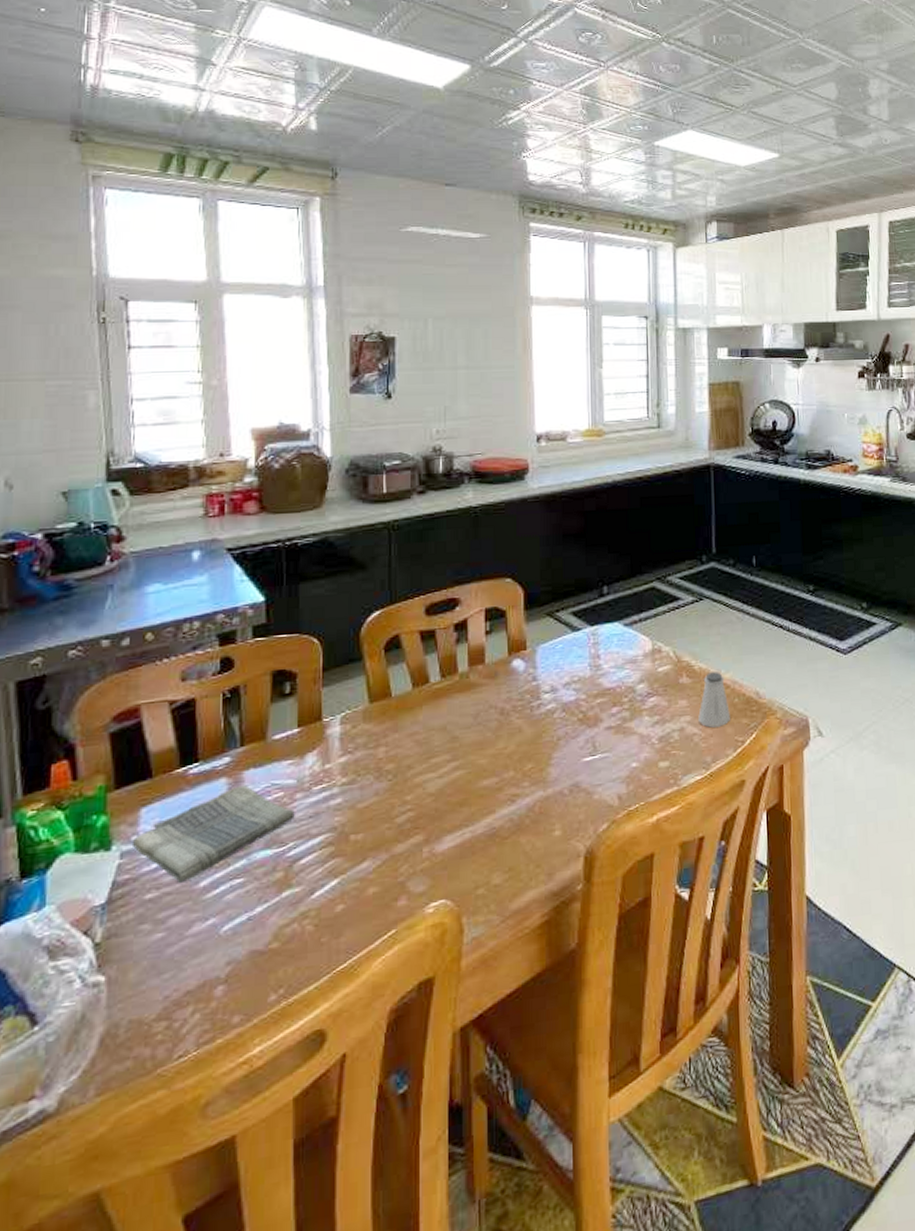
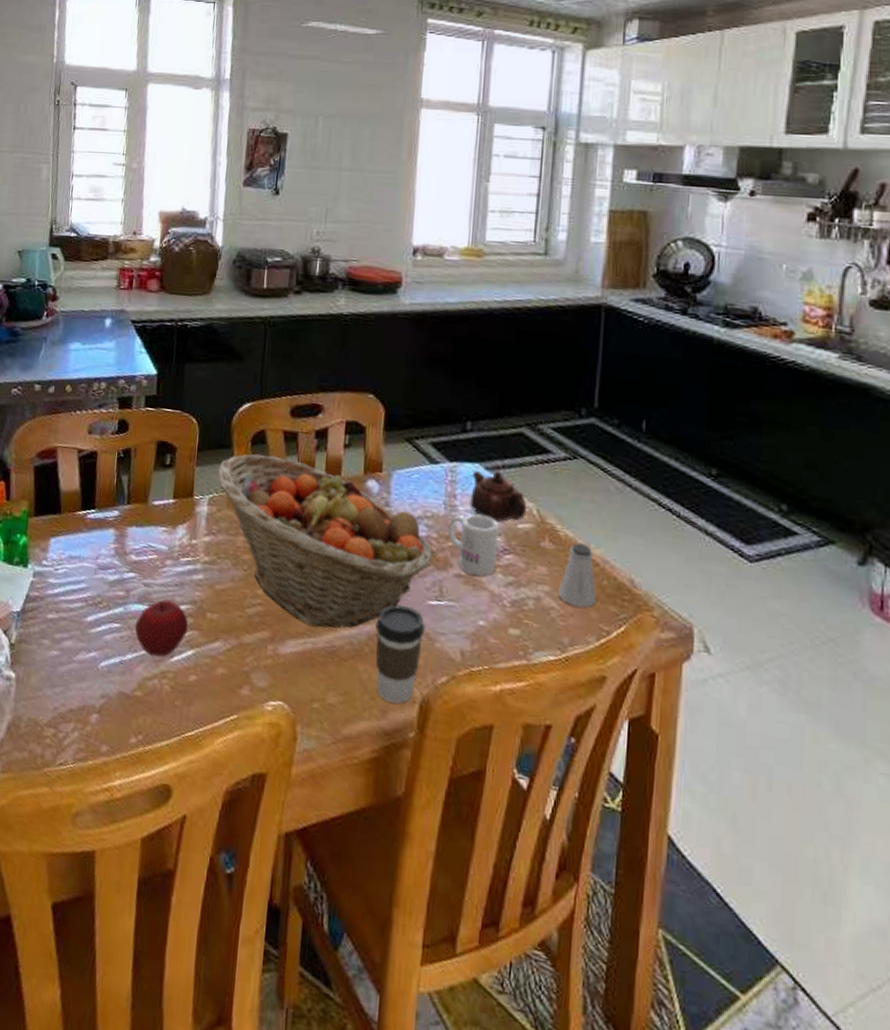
dish towel: present [131,785,296,884] -> none [42,539,165,613]
apple: none [264,835,330,900] -> present [135,599,189,657]
fruit basket: none [349,657,584,816] -> present [217,453,434,629]
coffee cup: none [534,769,583,864] -> present [375,605,425,704]
mug: none [595,667,642,724] -> present [448,513,499,576]
teapot: none [612,625,665,670] -> present [470,470,527,522]

